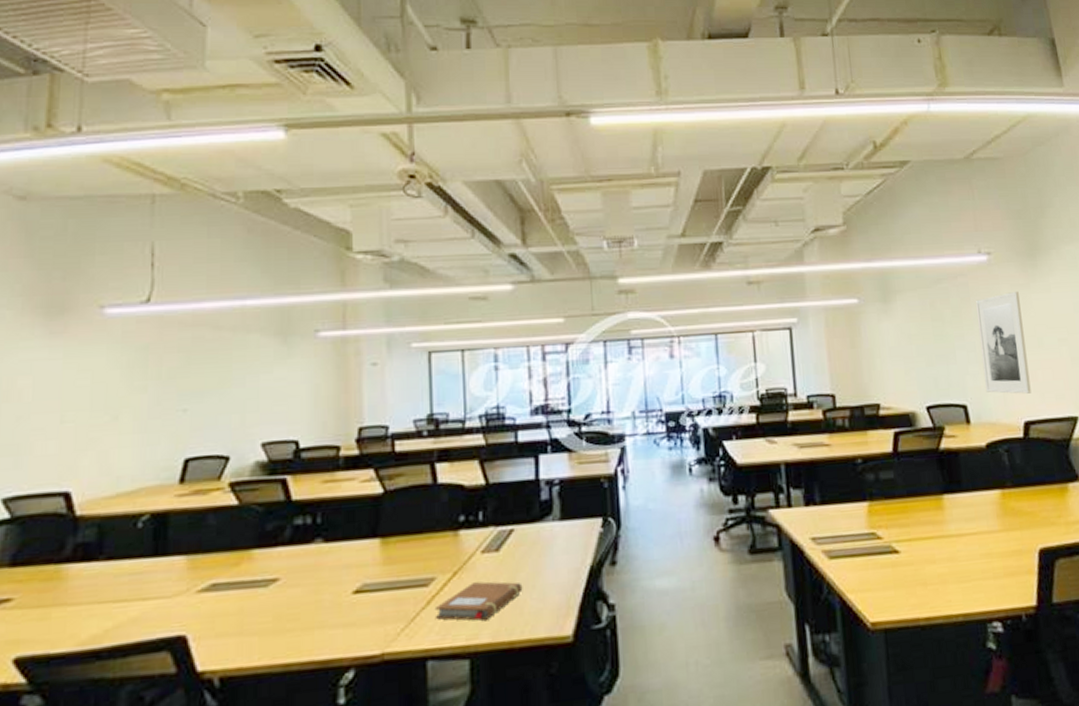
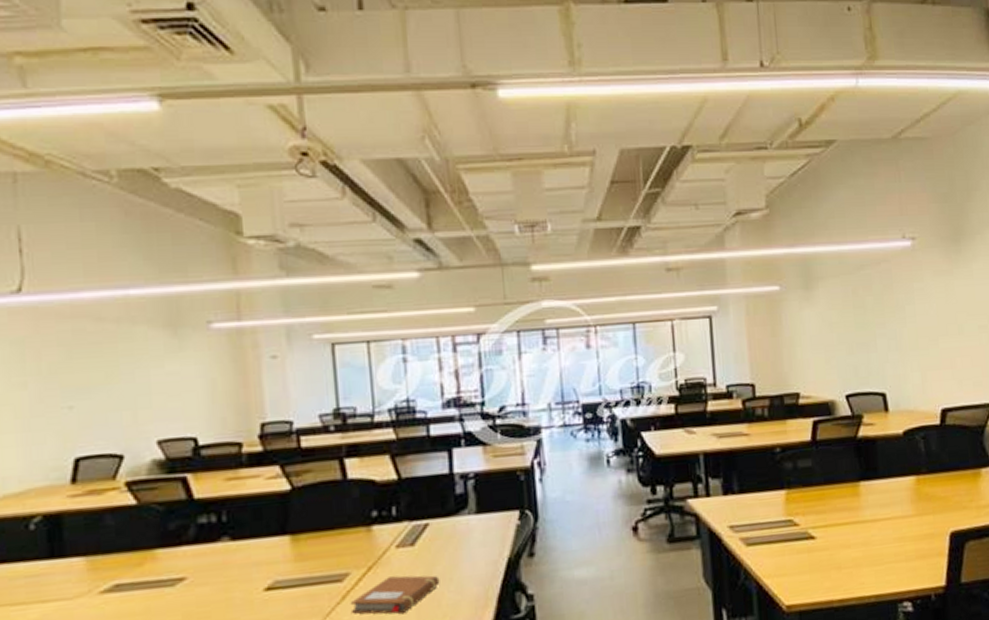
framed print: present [976,290,1031,394] -> none [898,277,950,382]

